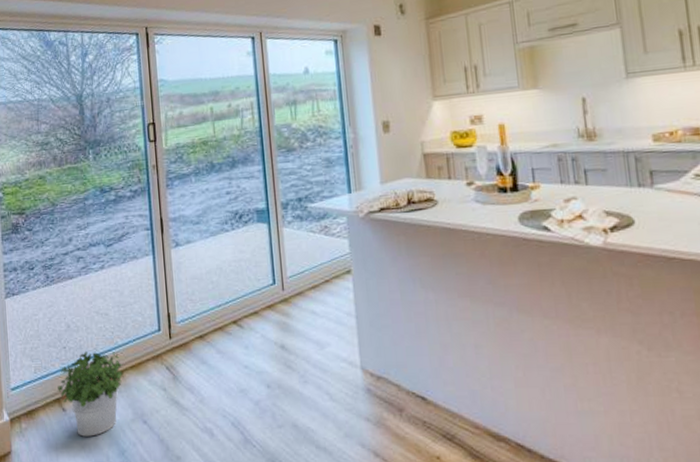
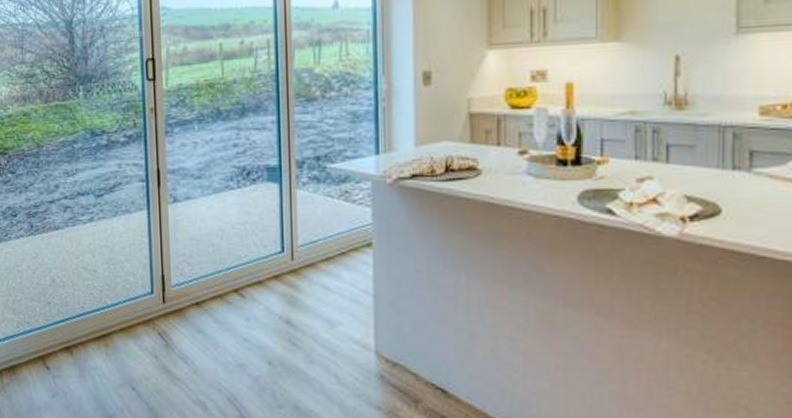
potted plant: present [57,351,124,437] -> none [40,309,112,399]

